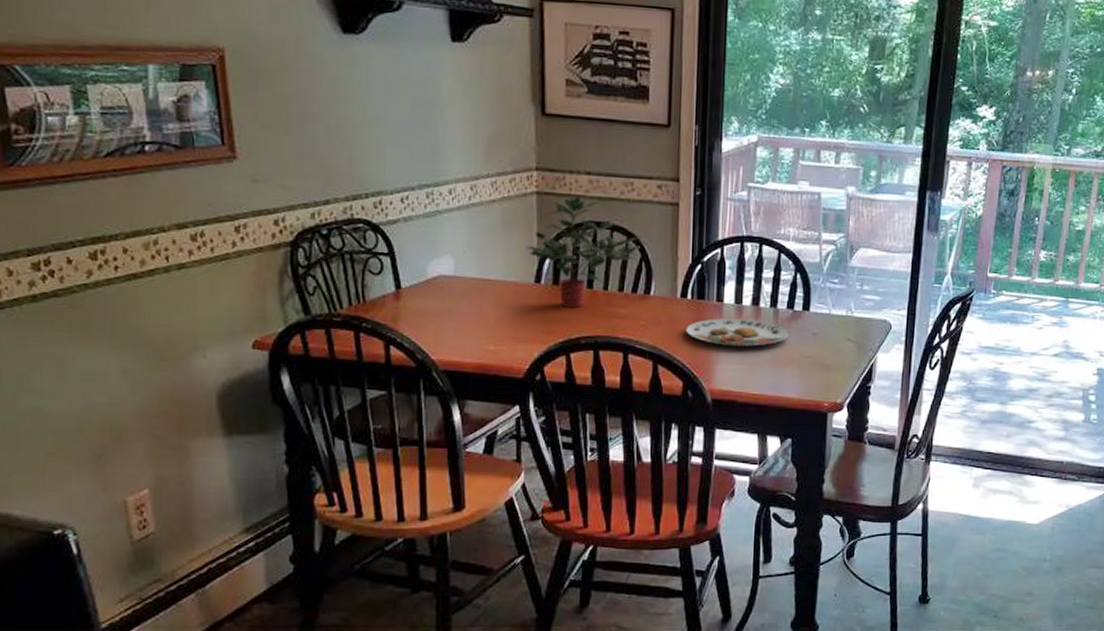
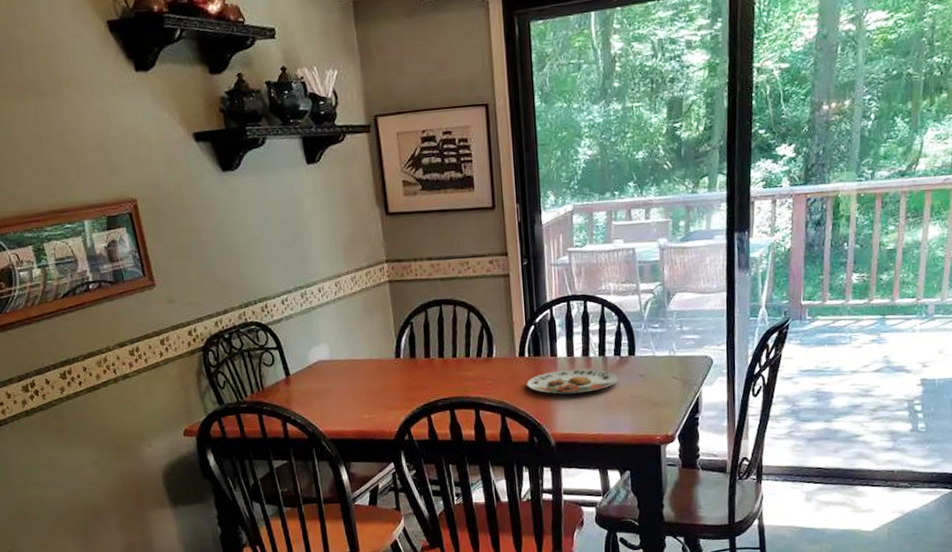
potted plant: present [527,196,640,308] -> none [385,279,481,376]

